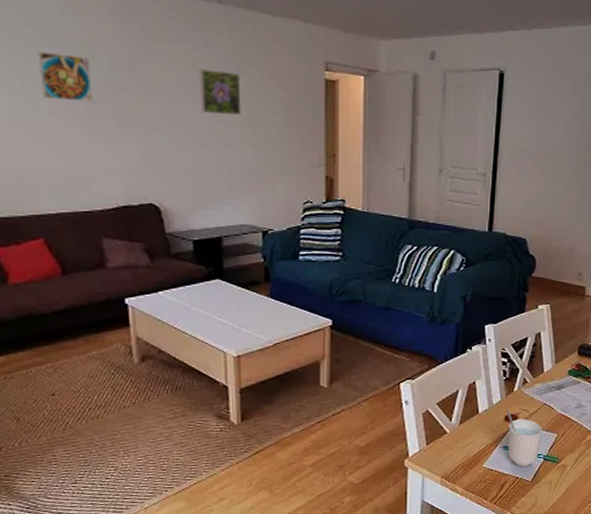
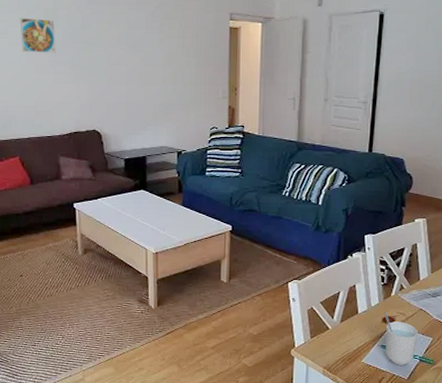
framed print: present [199,69,241,116] -> none [132,24,164,59]

